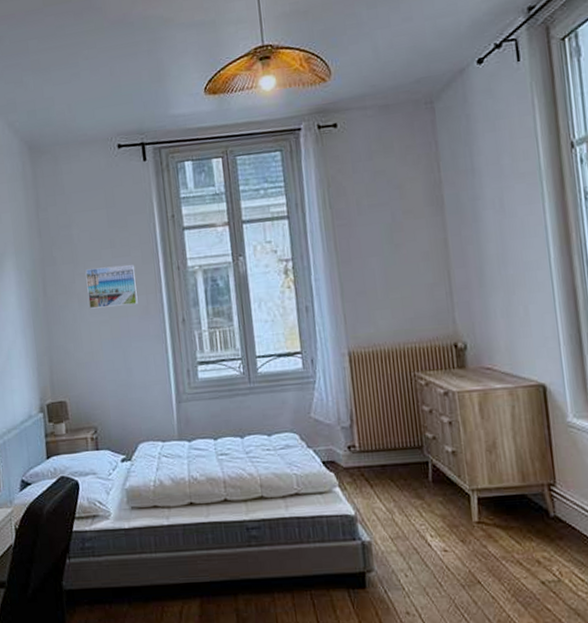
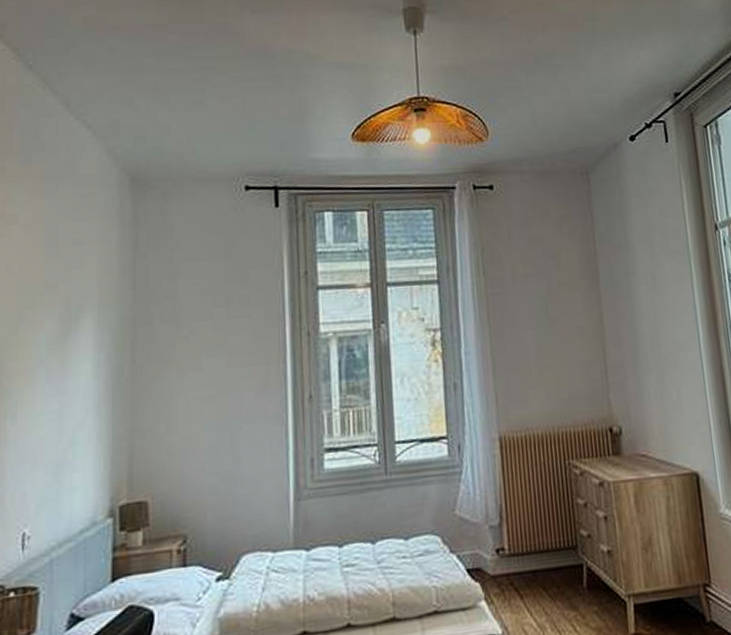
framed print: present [85,264,138,309] -> none [190,327,255,381]

